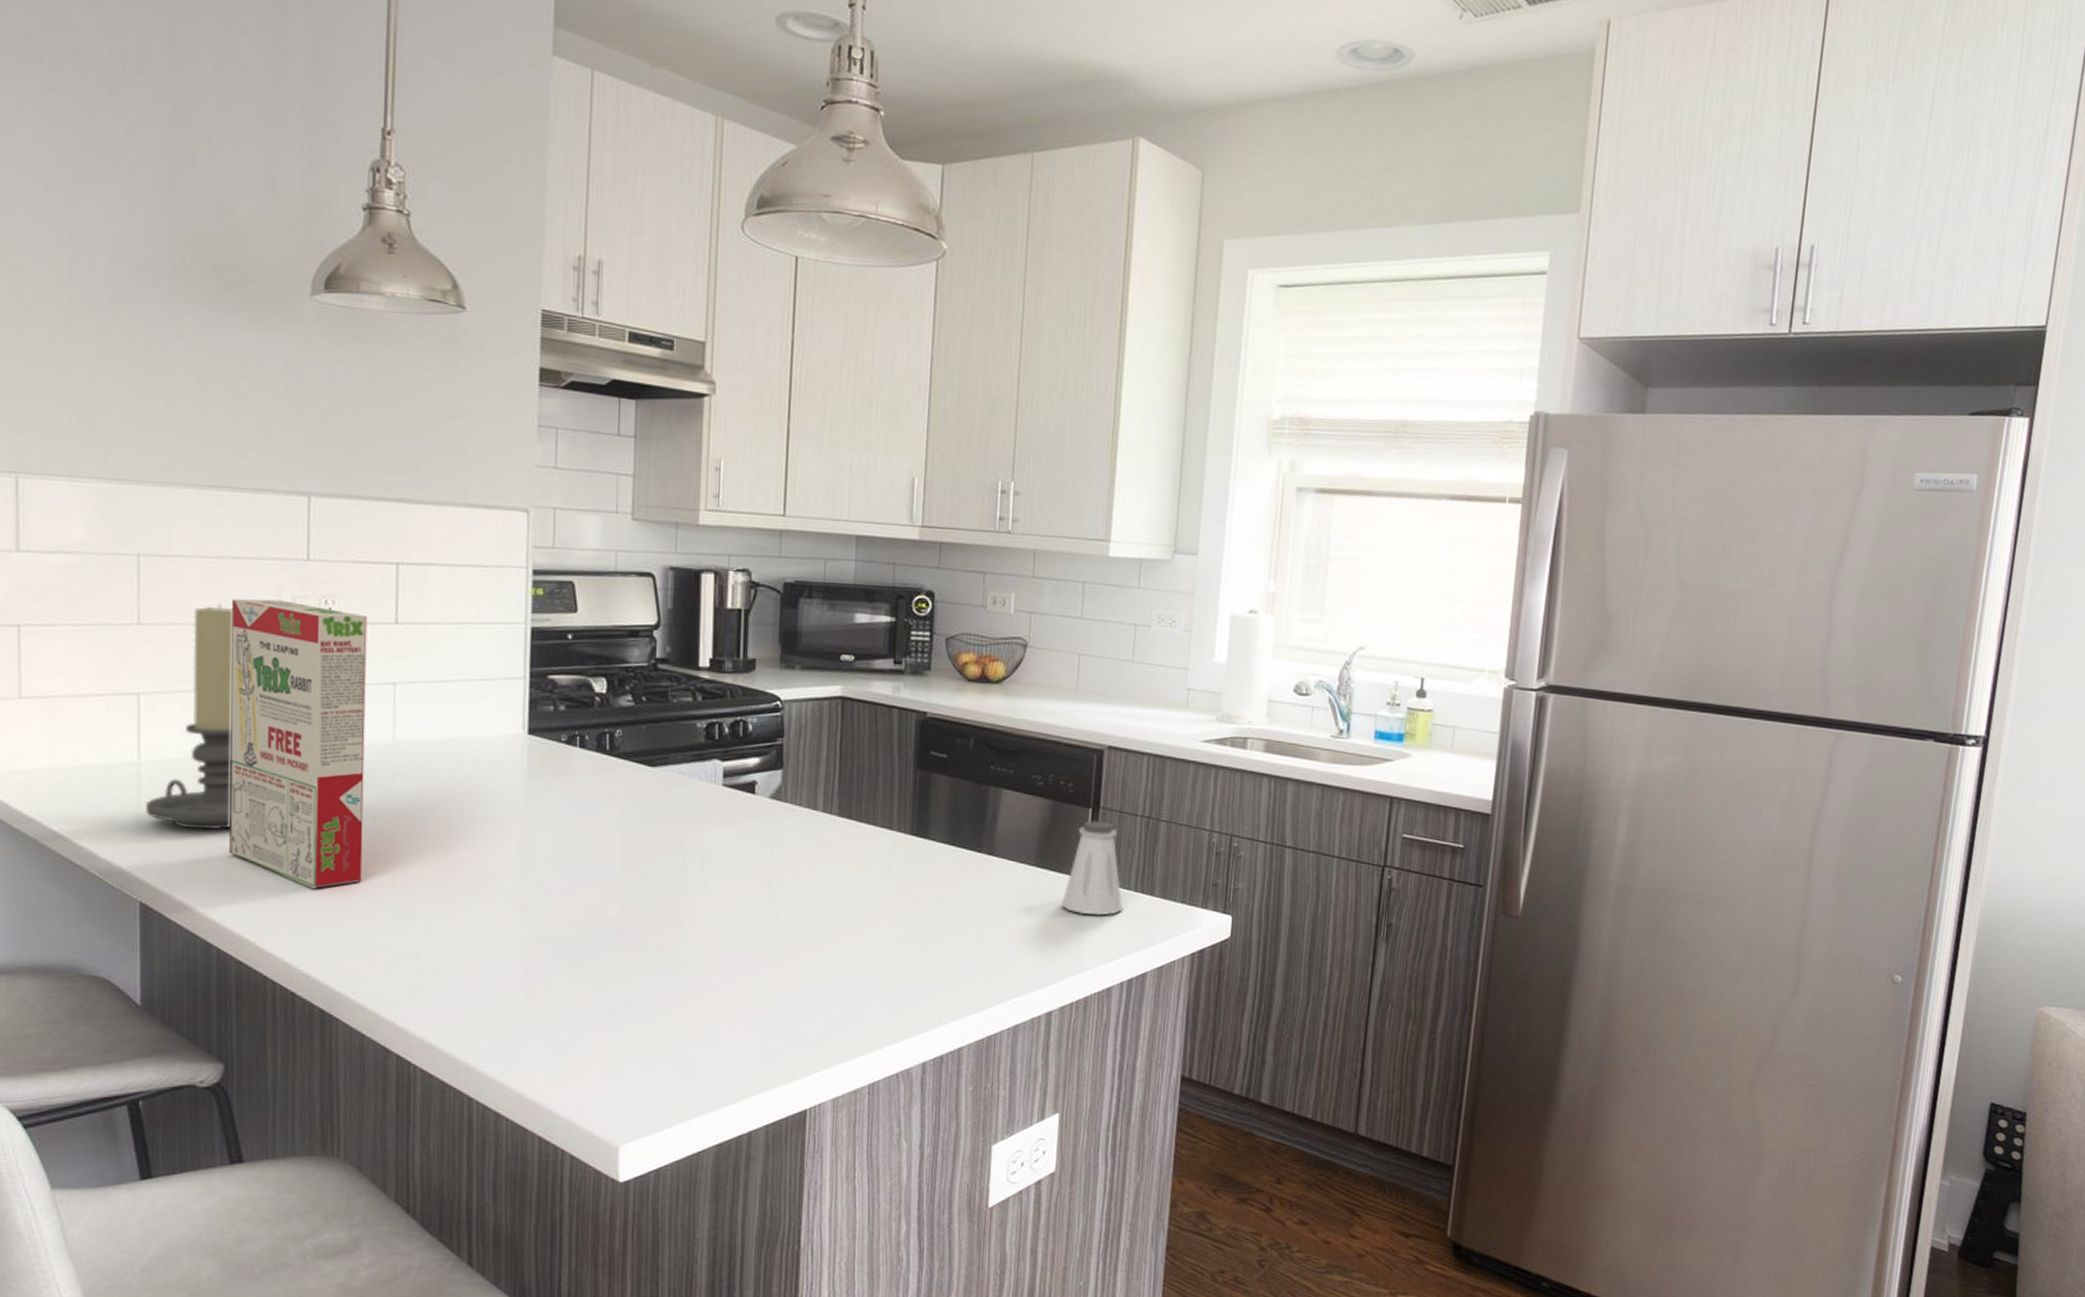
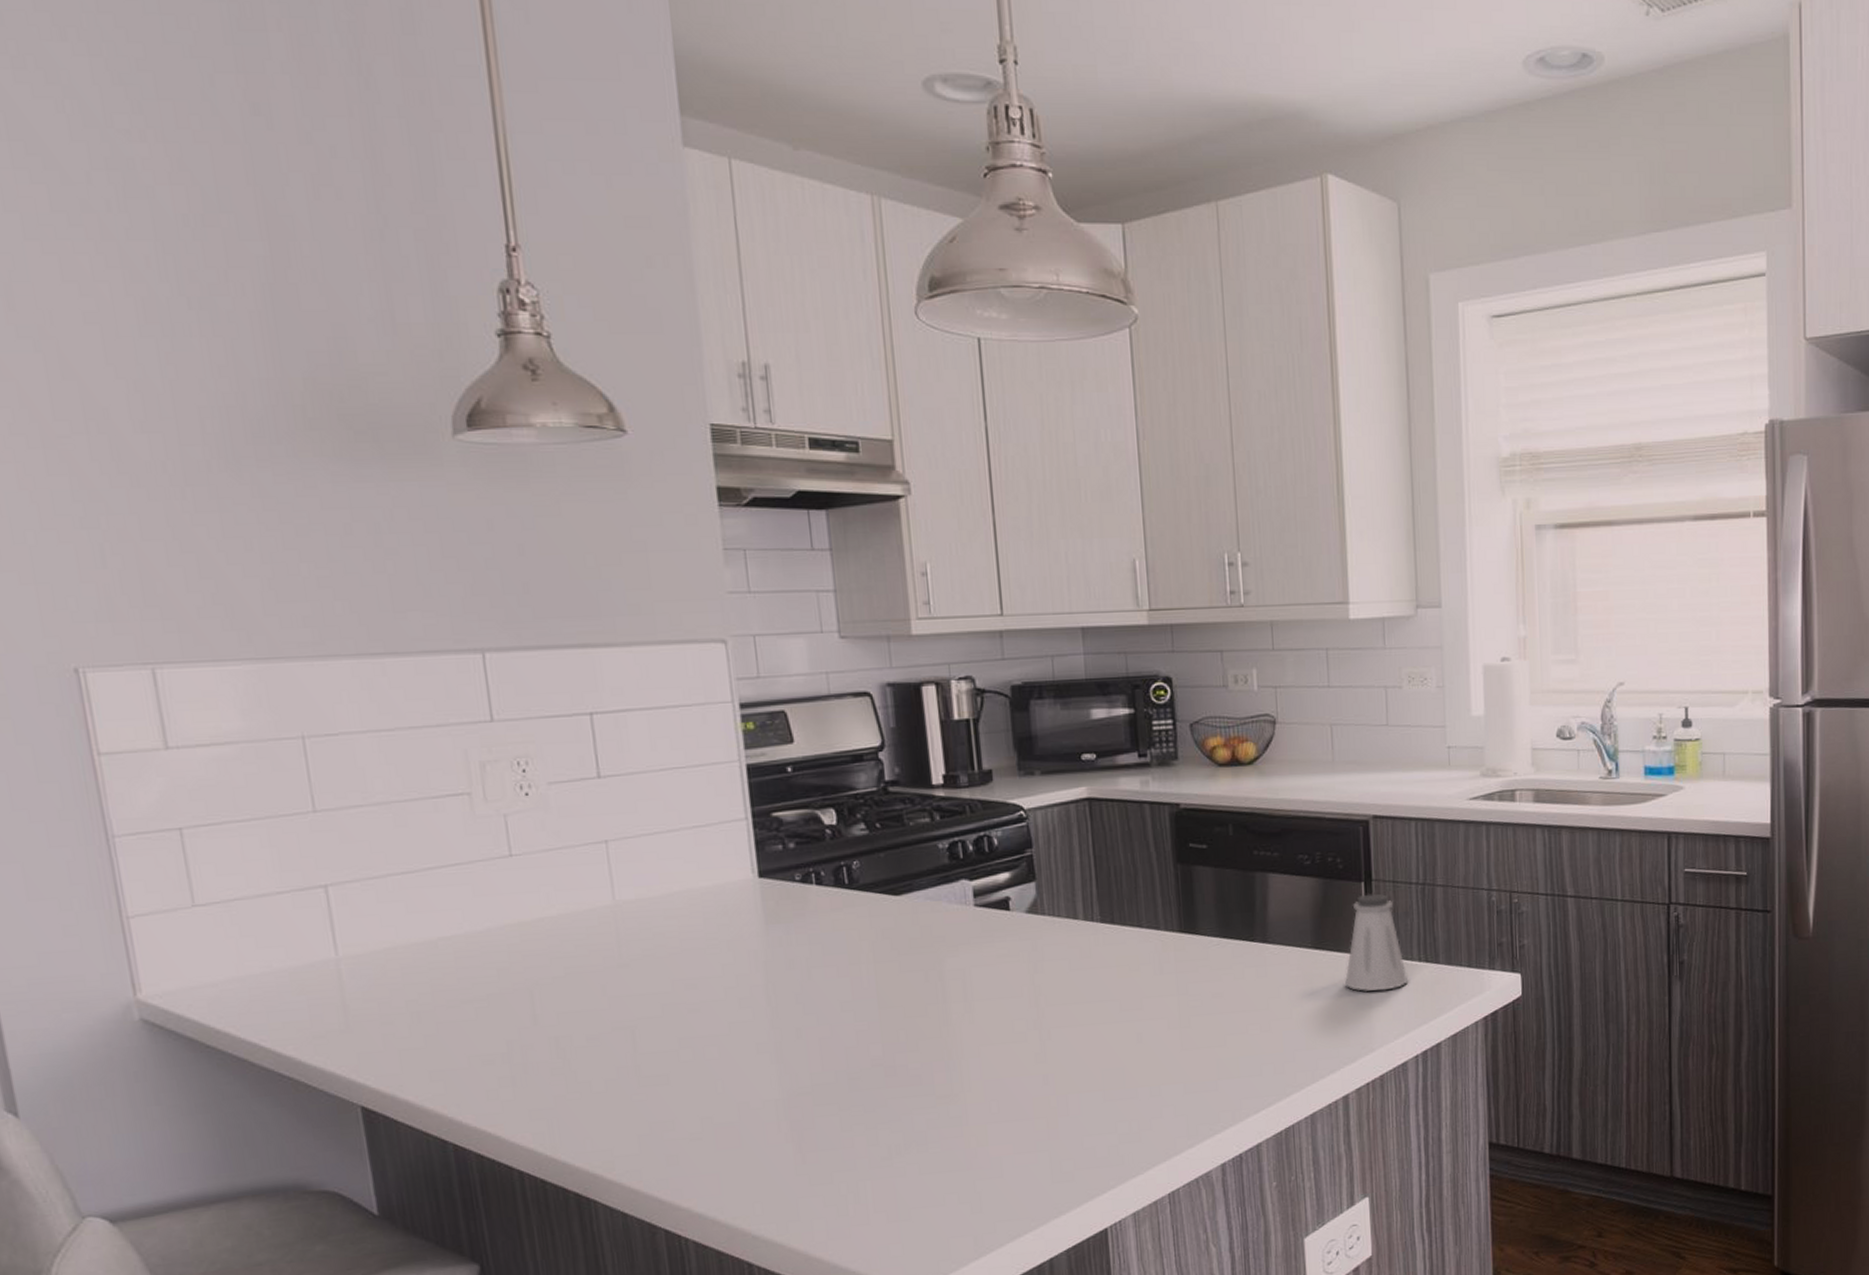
candle holder: present [145,603,234,830] -> none [351,779,450,1023]
cereal box: present [229,598,368,890] -> none [415,767,601,1069]

